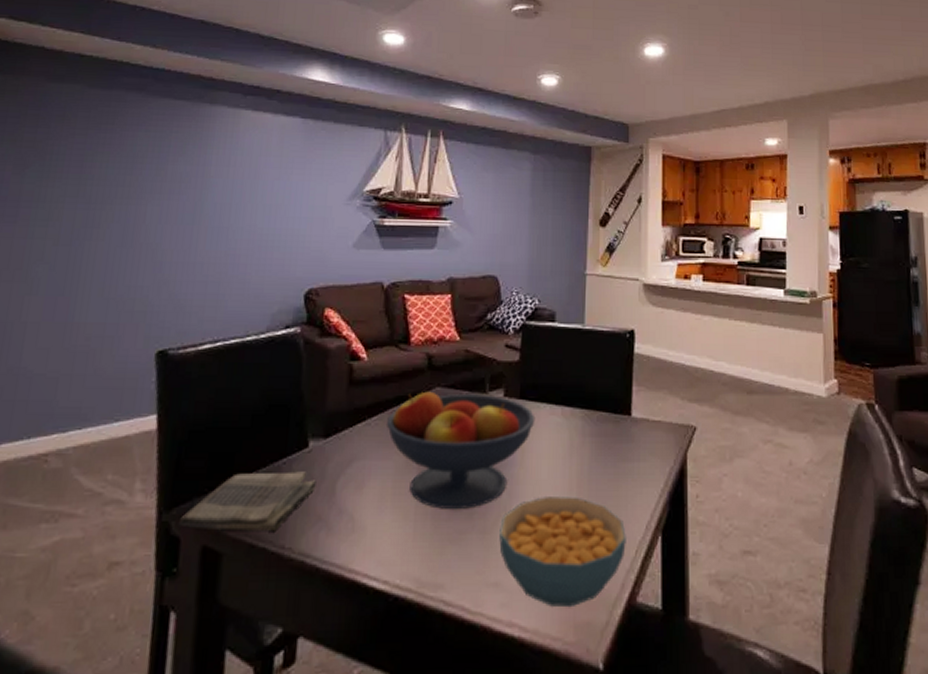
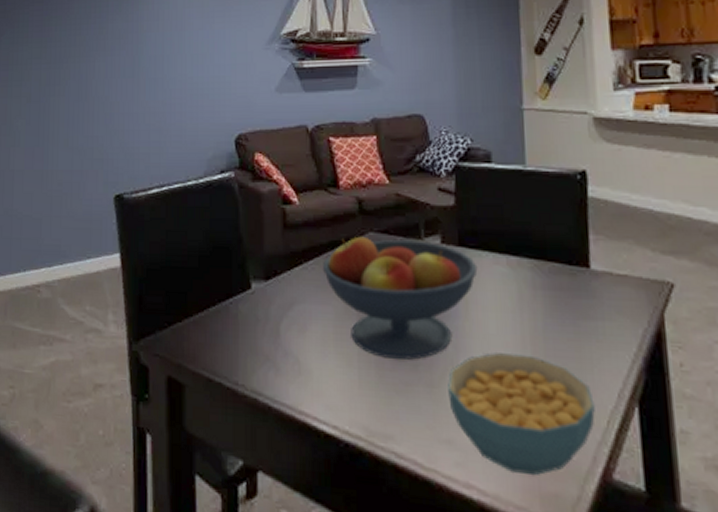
dish towel: present [178,471,316,531] -> none [146,310,262,367]

